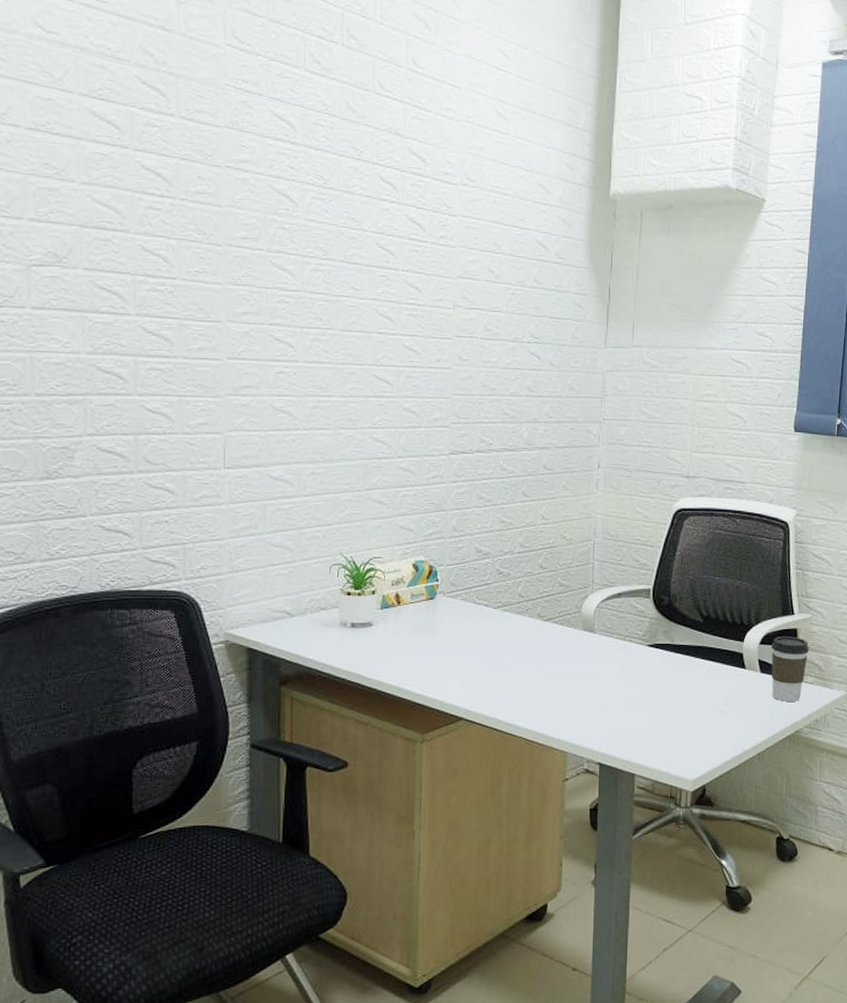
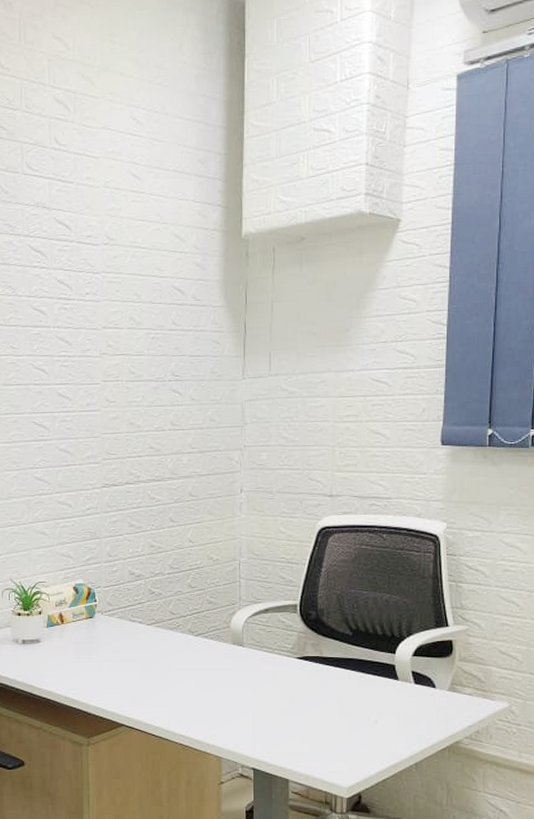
coffee cup: present [771,636,809,702] -> none [425,648,466,712]

